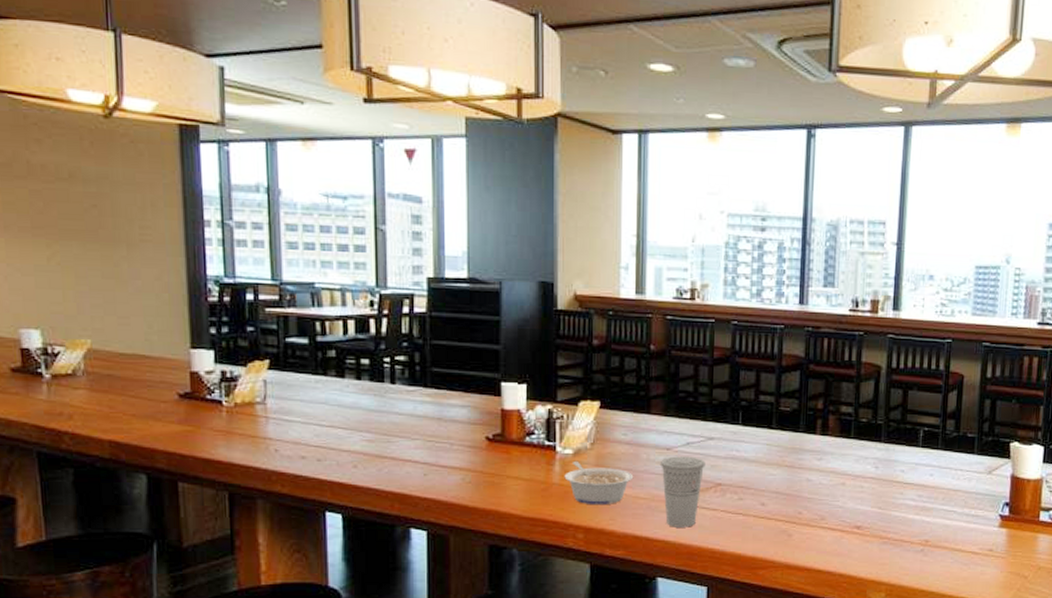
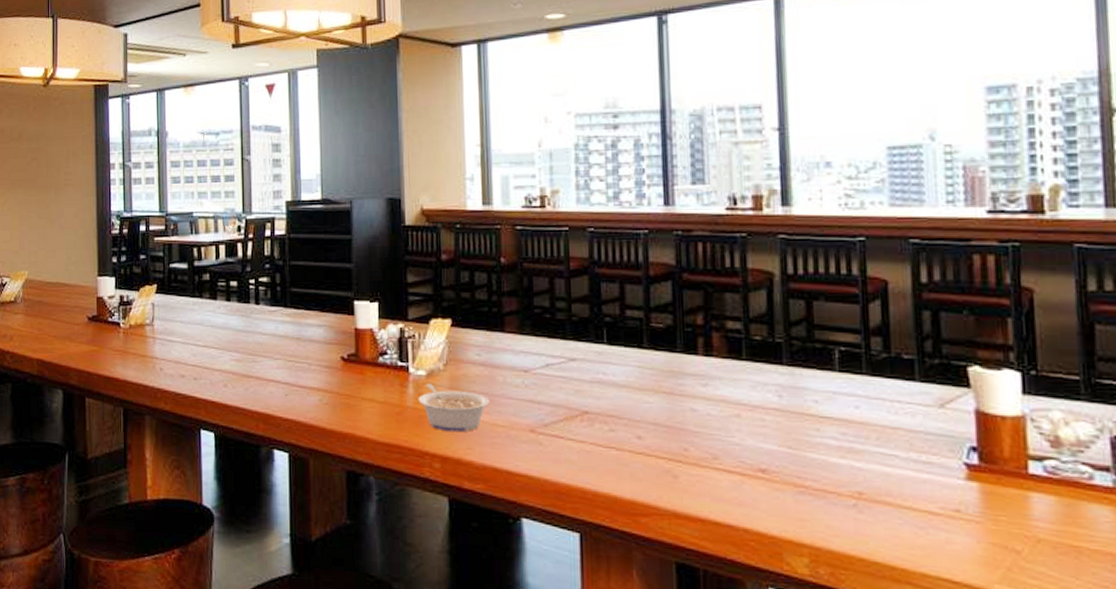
cup: present [659,456,705,527] -> none [517,379,568,461]

